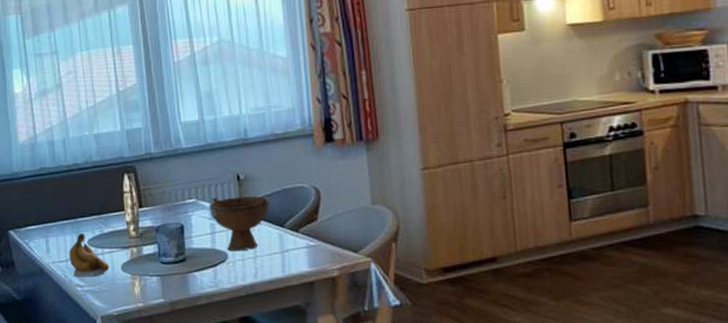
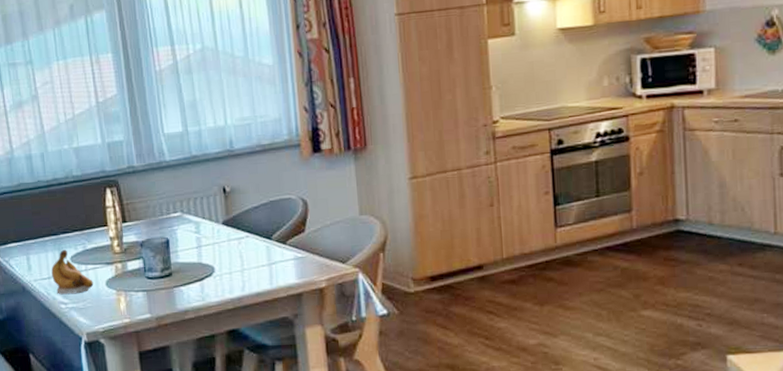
bowl: present [209,196,270,252] -> none [194,208,257,265]

